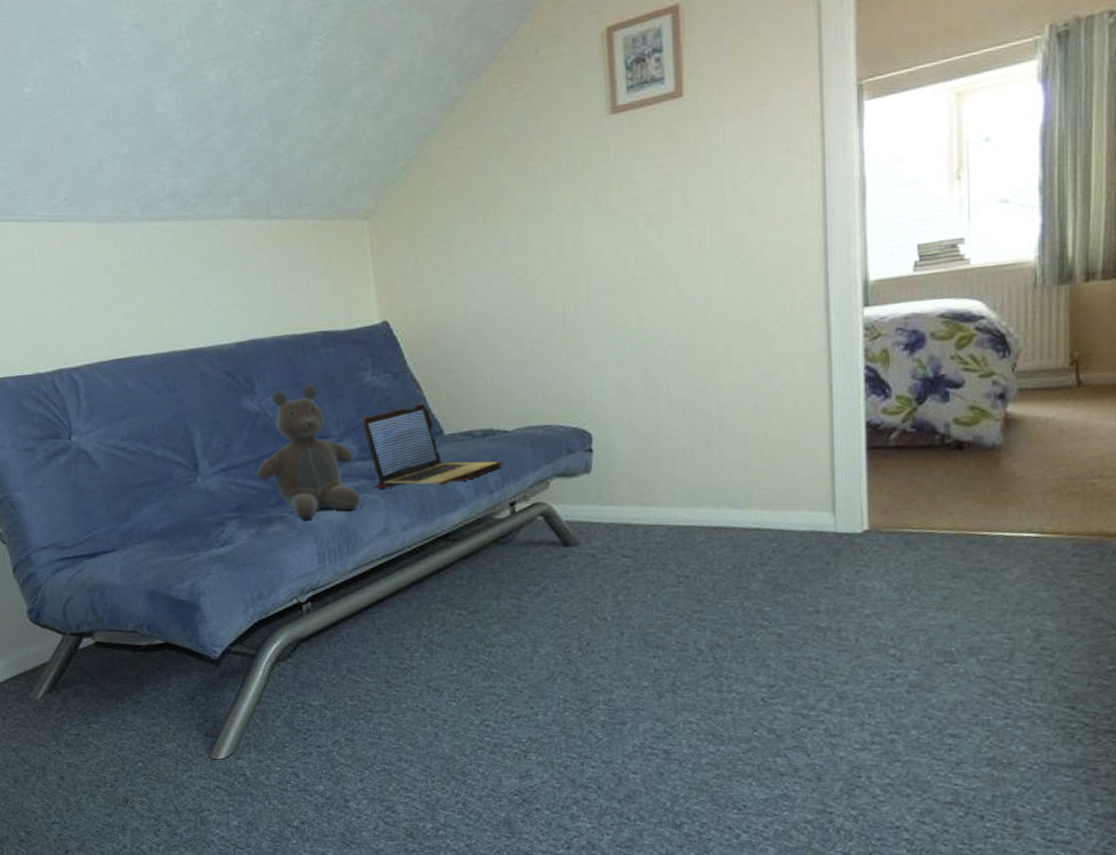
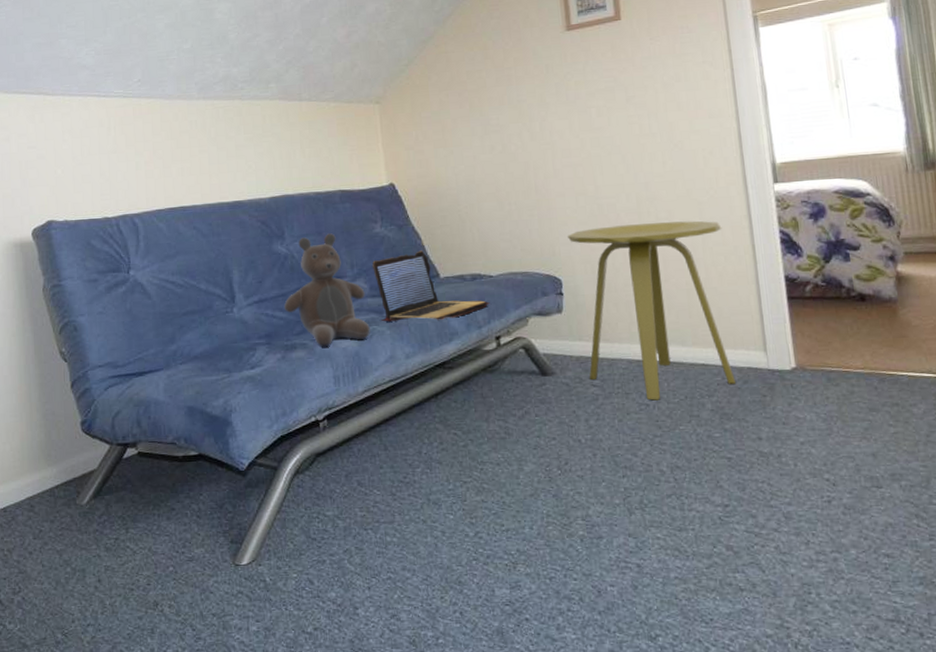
side table: none [601,357,796,572] -> present [568,221,737,401]
books: present [913,236,972,273] -> none [809,131,855,158]

